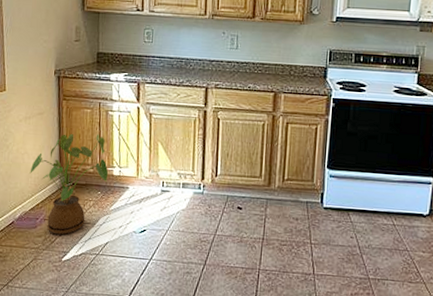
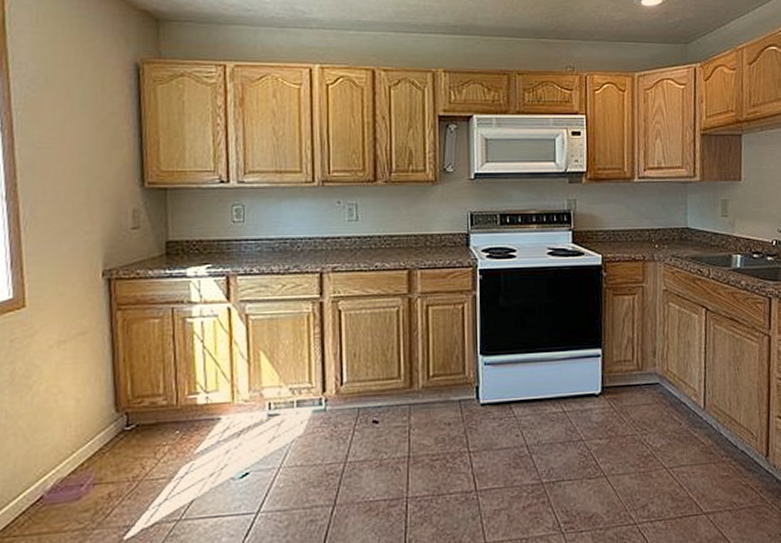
house plant: present [30,133,109,235] -> none [67,351,190,503]

